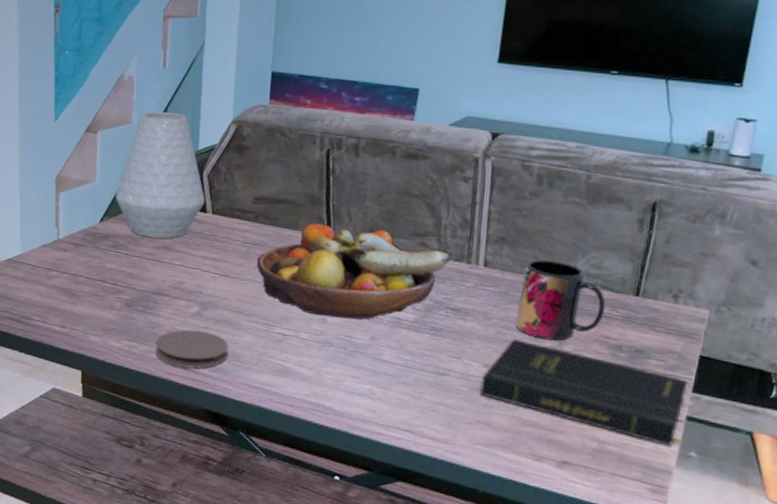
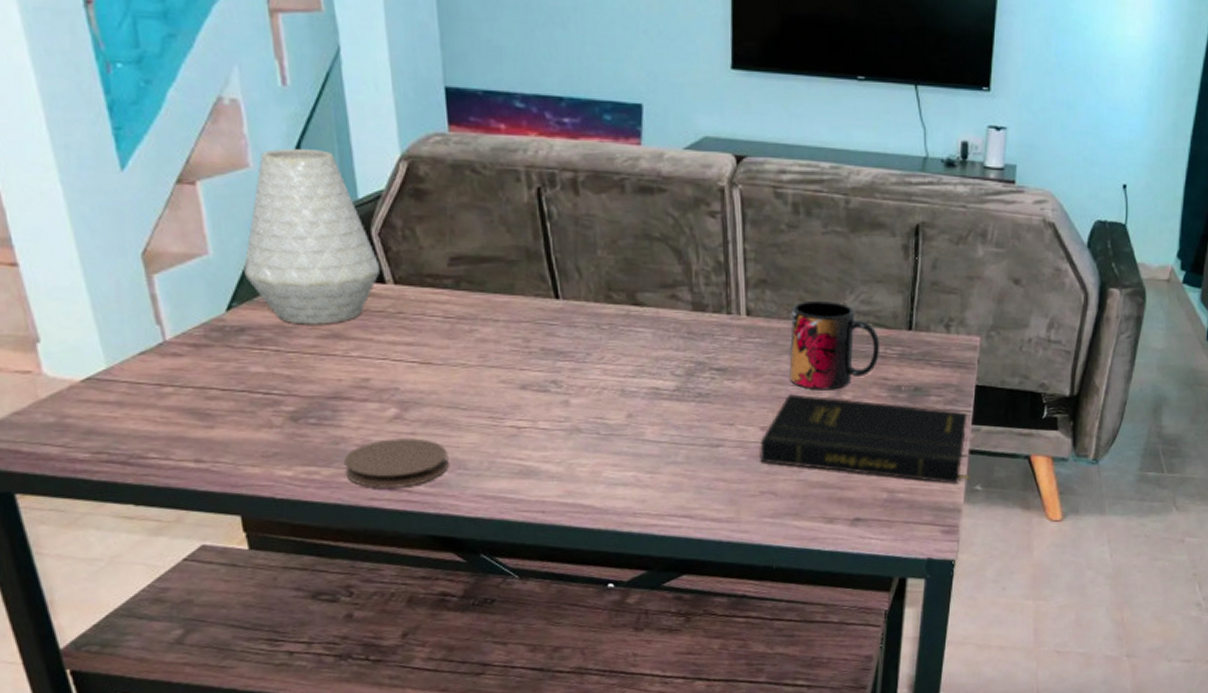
fruit bowl: present [256,223,451,320] -> none [466,284,708,398]

